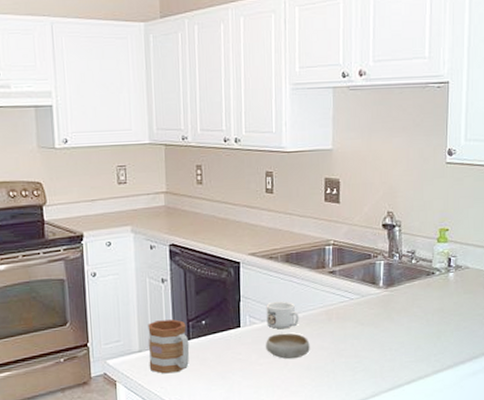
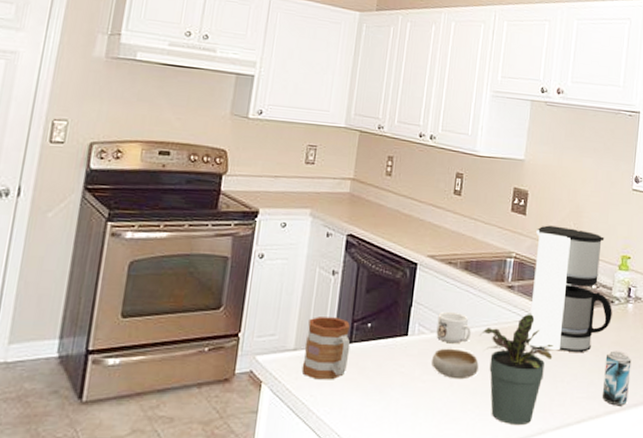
potted plant: none [308,294,380,391] -> present [480,314,555,424]
coffee maker: none [352,209,434,324] -> present [527,225,612,352]
beer can: none [429,317,456,365] -> present [602,350,632,406]

